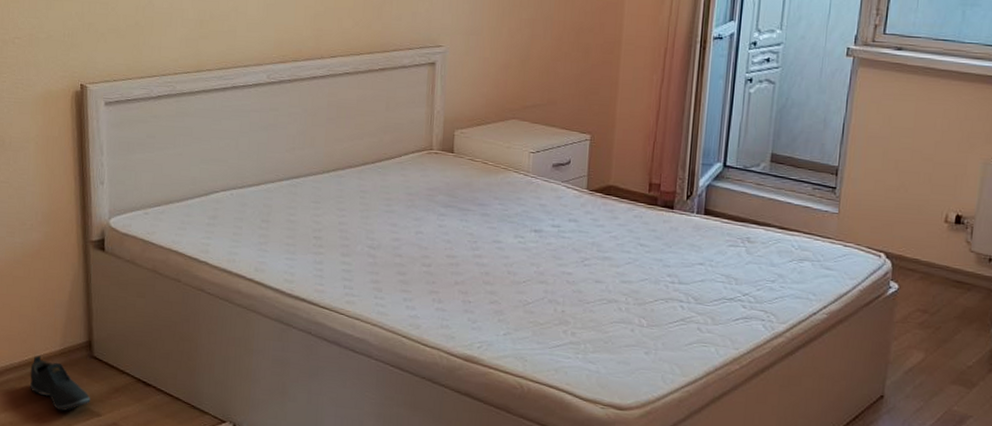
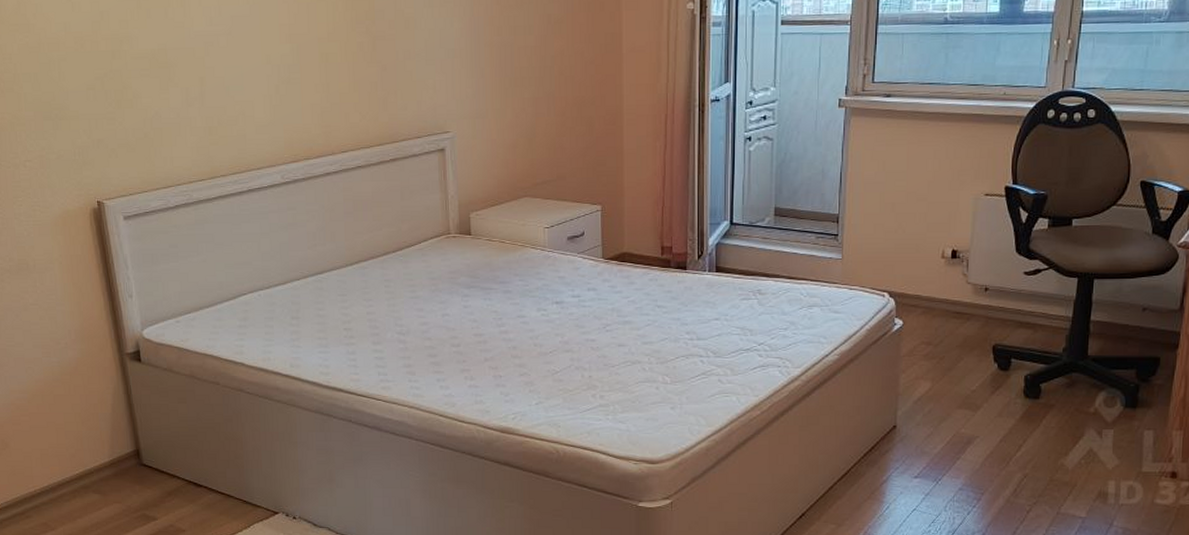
shoe: present [30,355,91,411] -> none [82,468,145,519]

